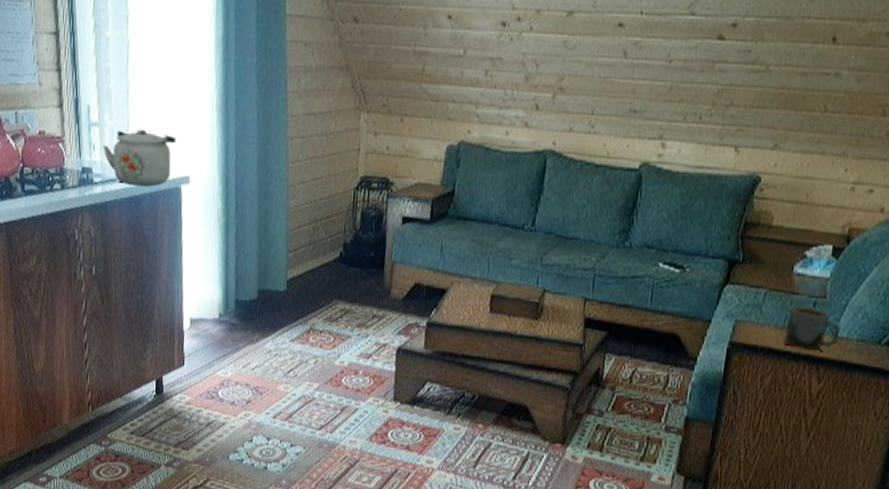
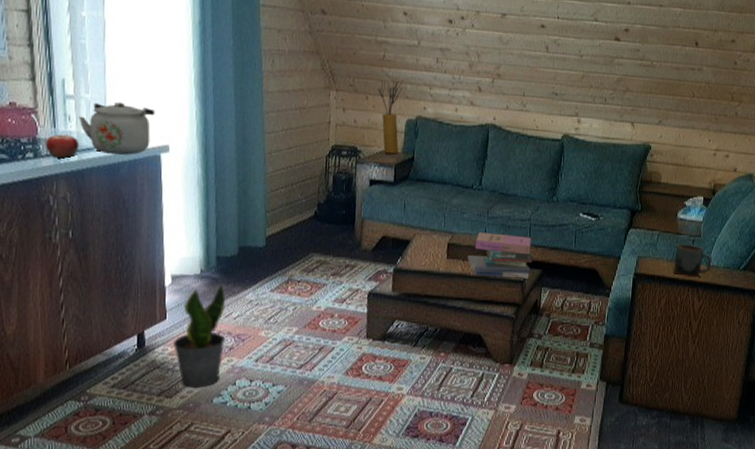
fruit: none [71,162,103,190] -> present [45,132,79,159]
potted plant: none [190,329,245,442] -> present [172,283,226,389]
vase: none [414,97,445,188] -> present [377,79,403,155]
books: none [514,282,596,342] -> present [467,232,533,279]

